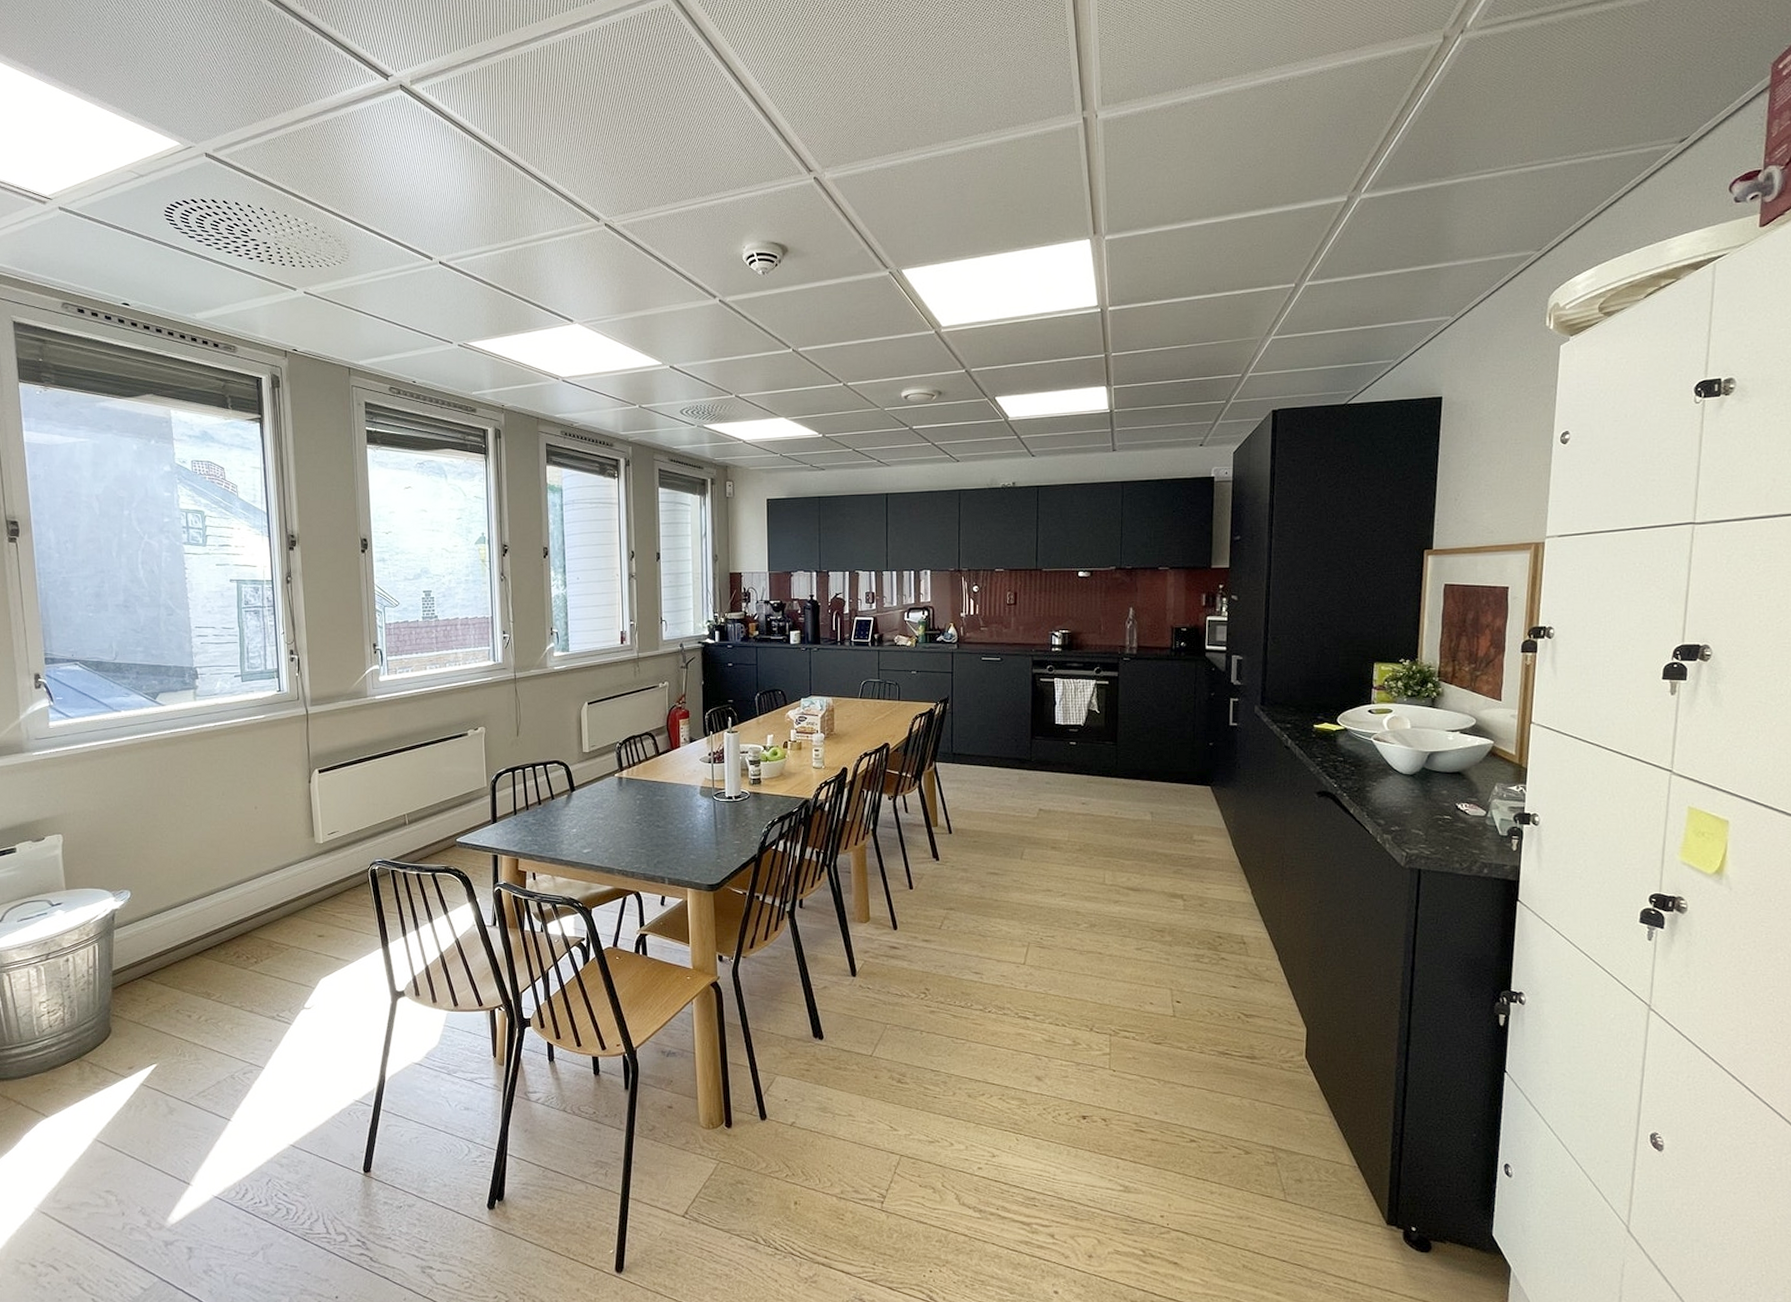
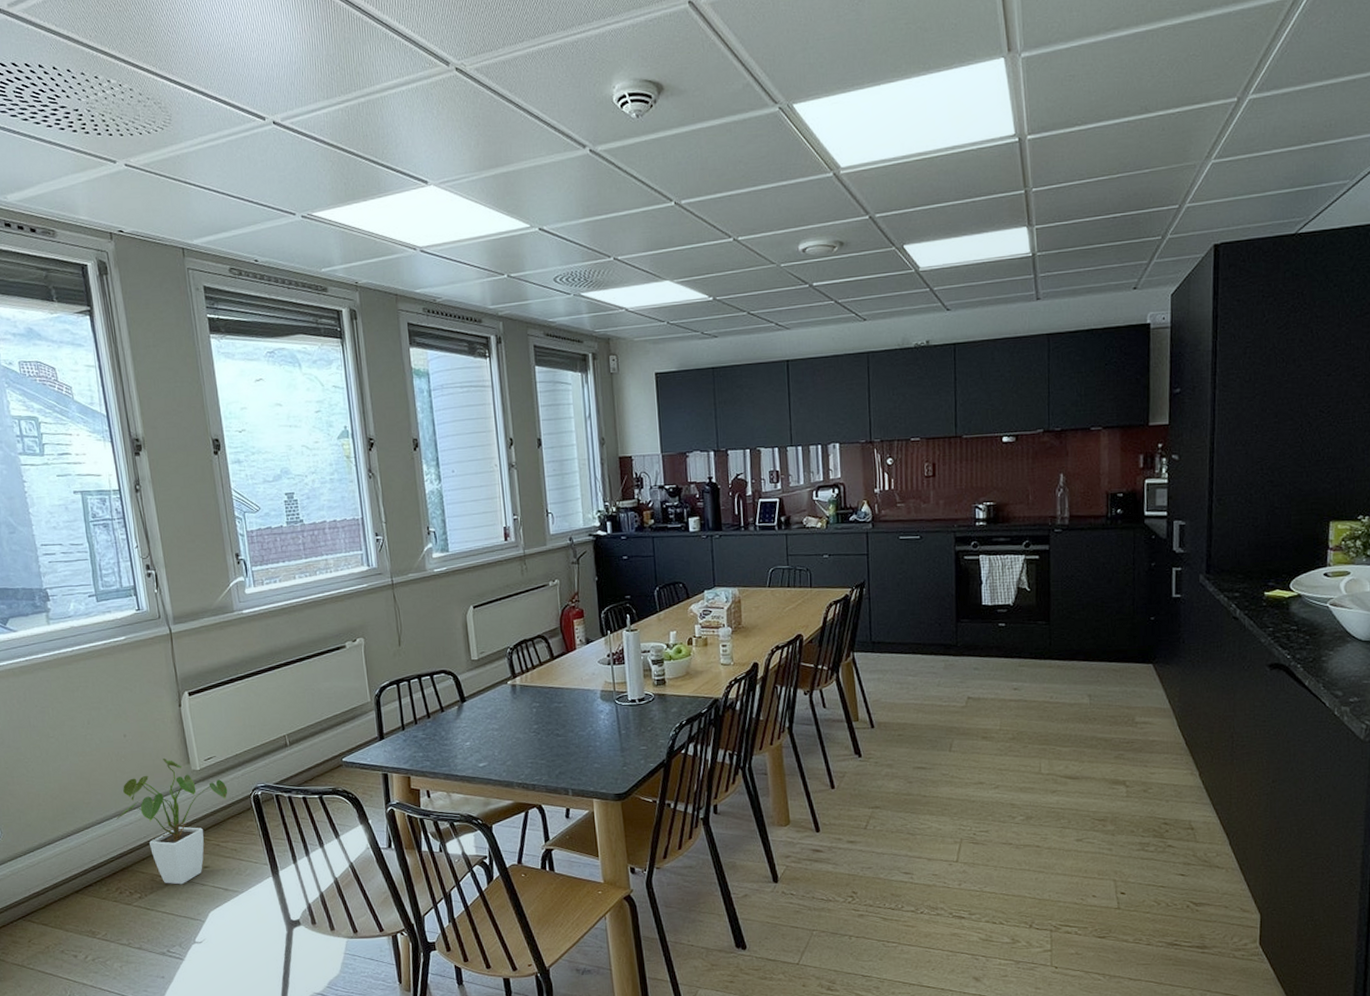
house plant: none [240,830,347,952] -> present [116,757,228,885]

